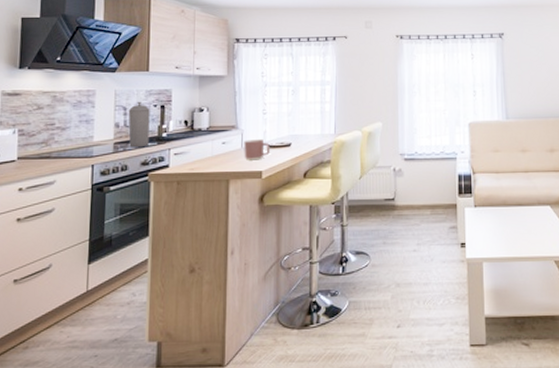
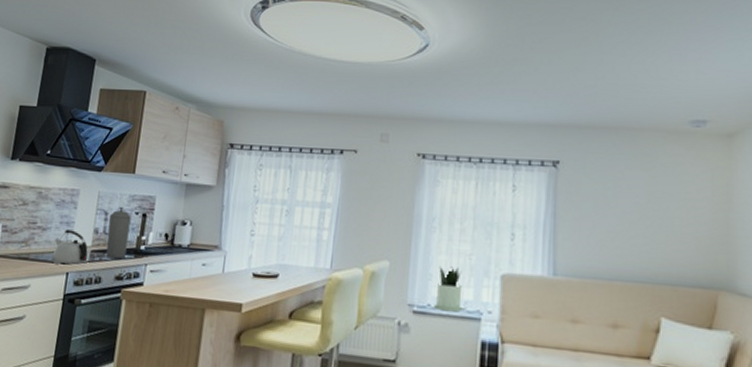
kettle: none [75,127,112,160] -> present [51,229,88,265]
mug: present [244,139,270,161] -> none [224,264,254,290]
planter: none [419,121,442,156] -> present [433,266,463,313]

